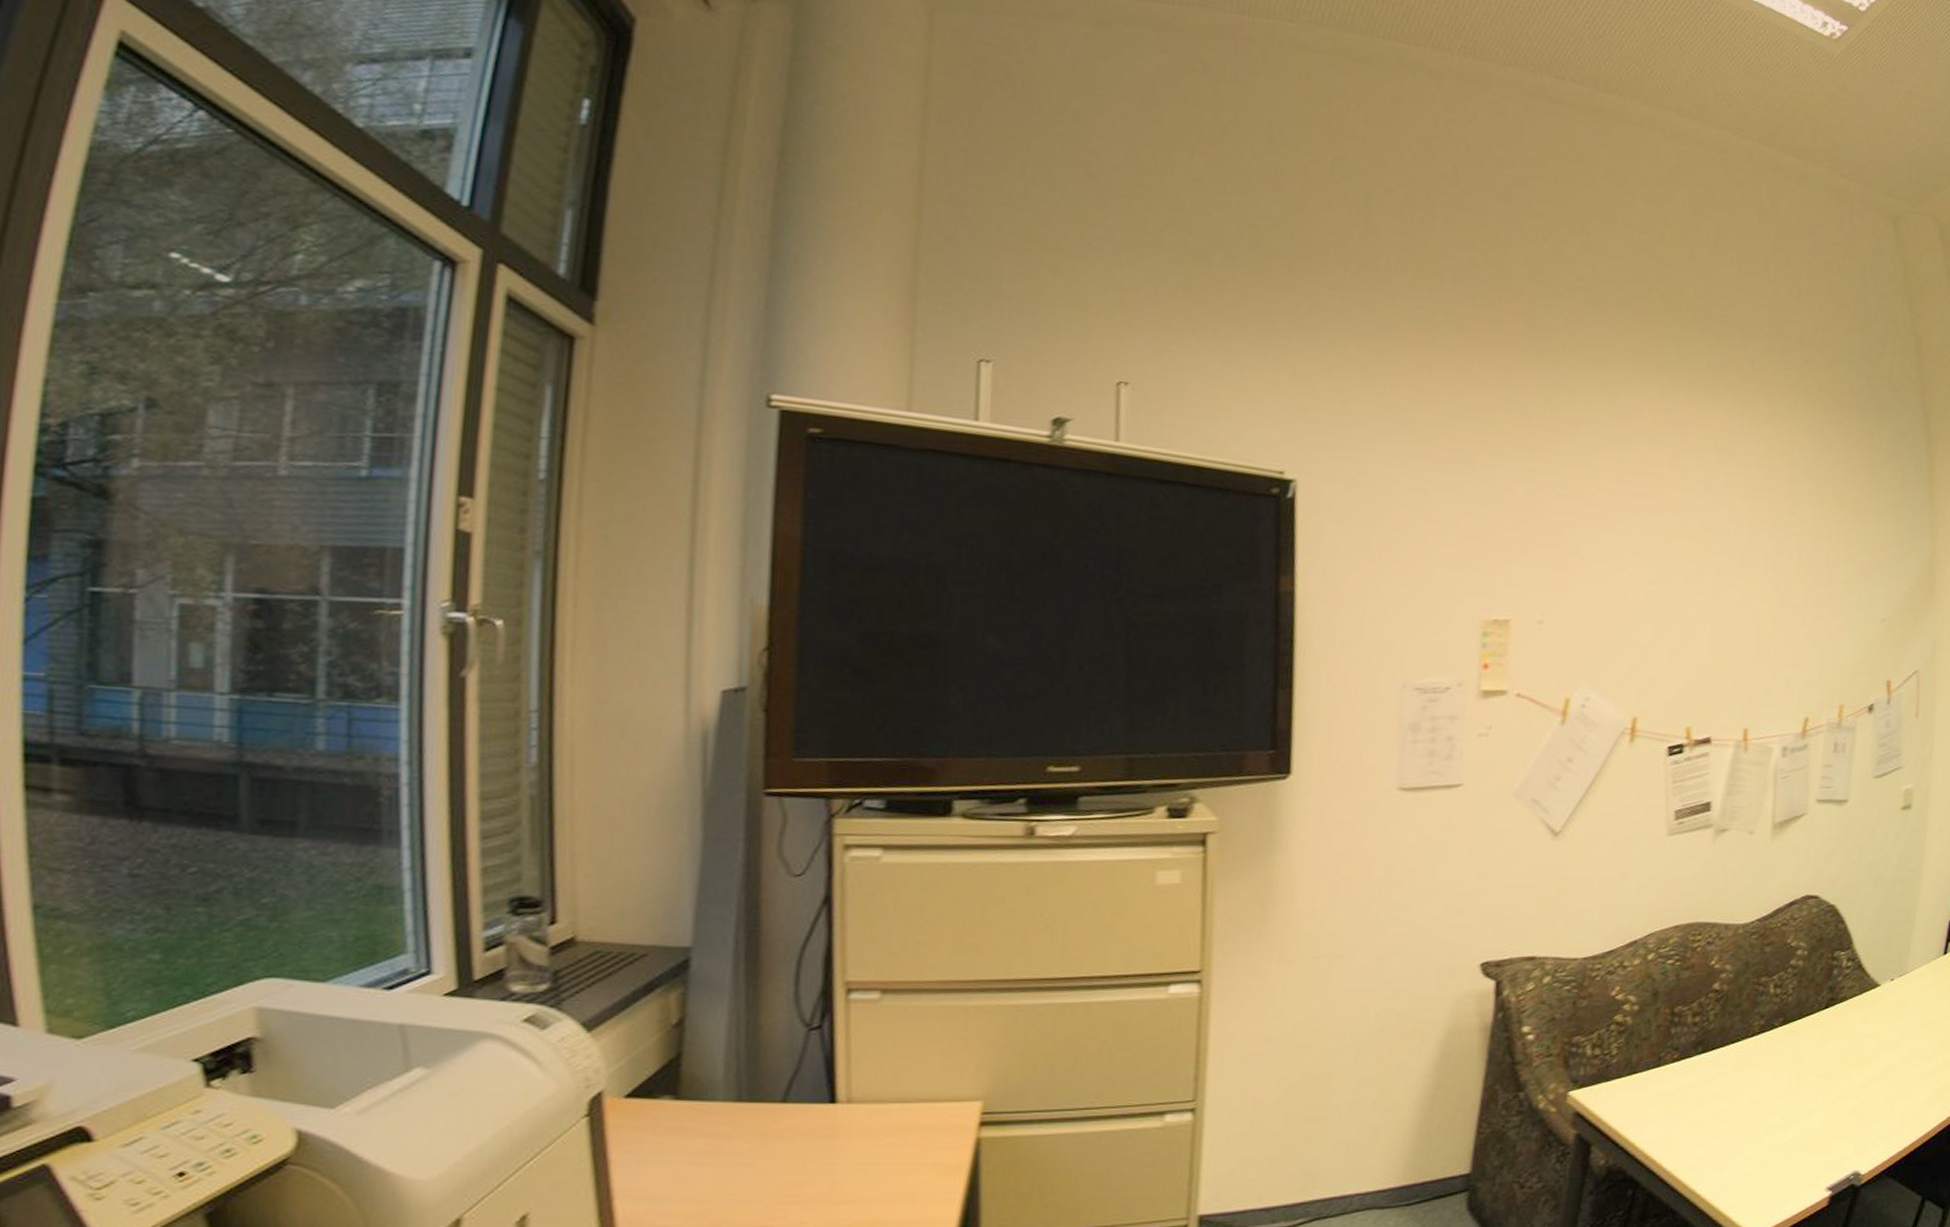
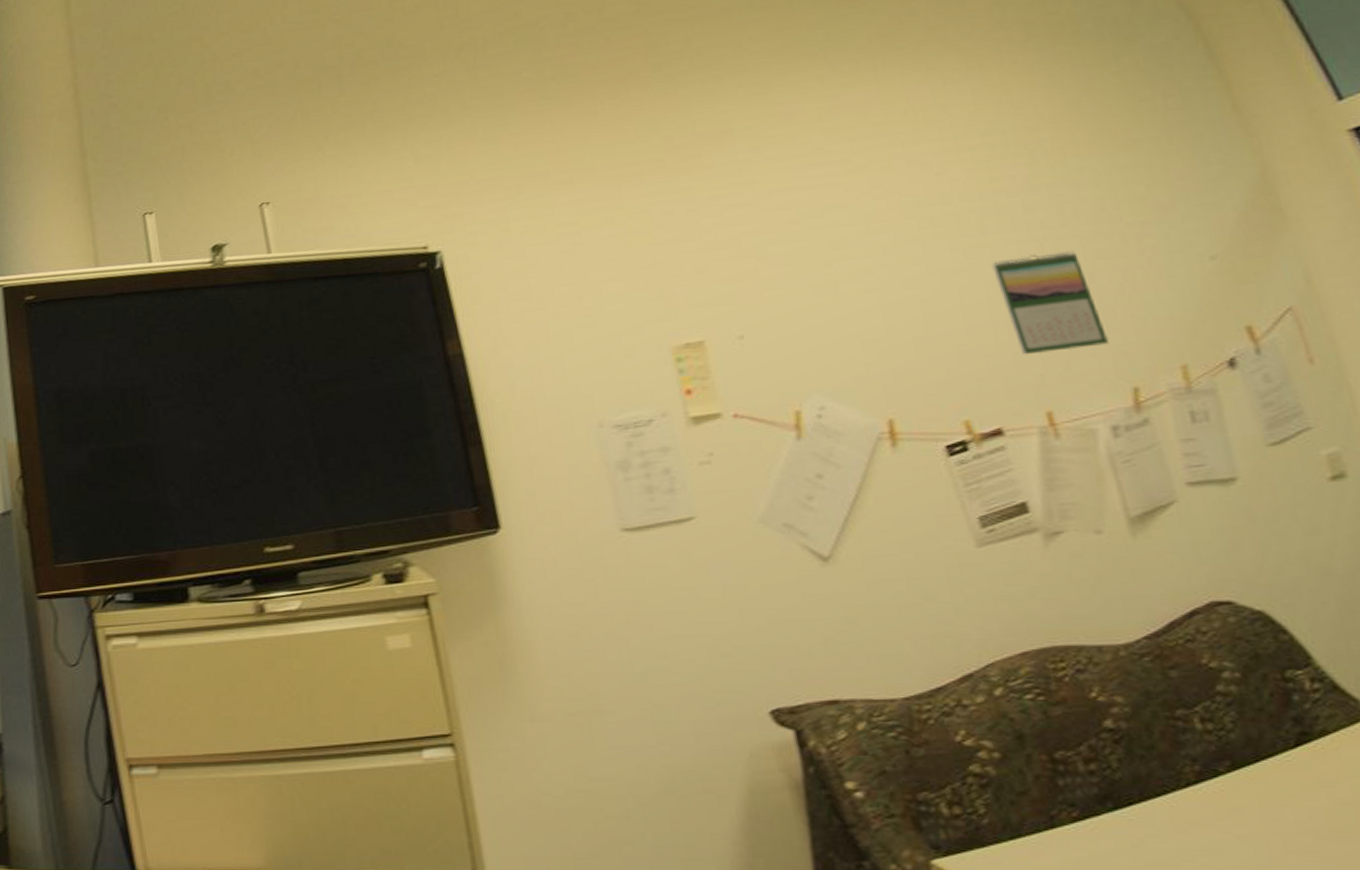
calendar: none [1740,592,1801,679] -> present [991,251,1109,355]

